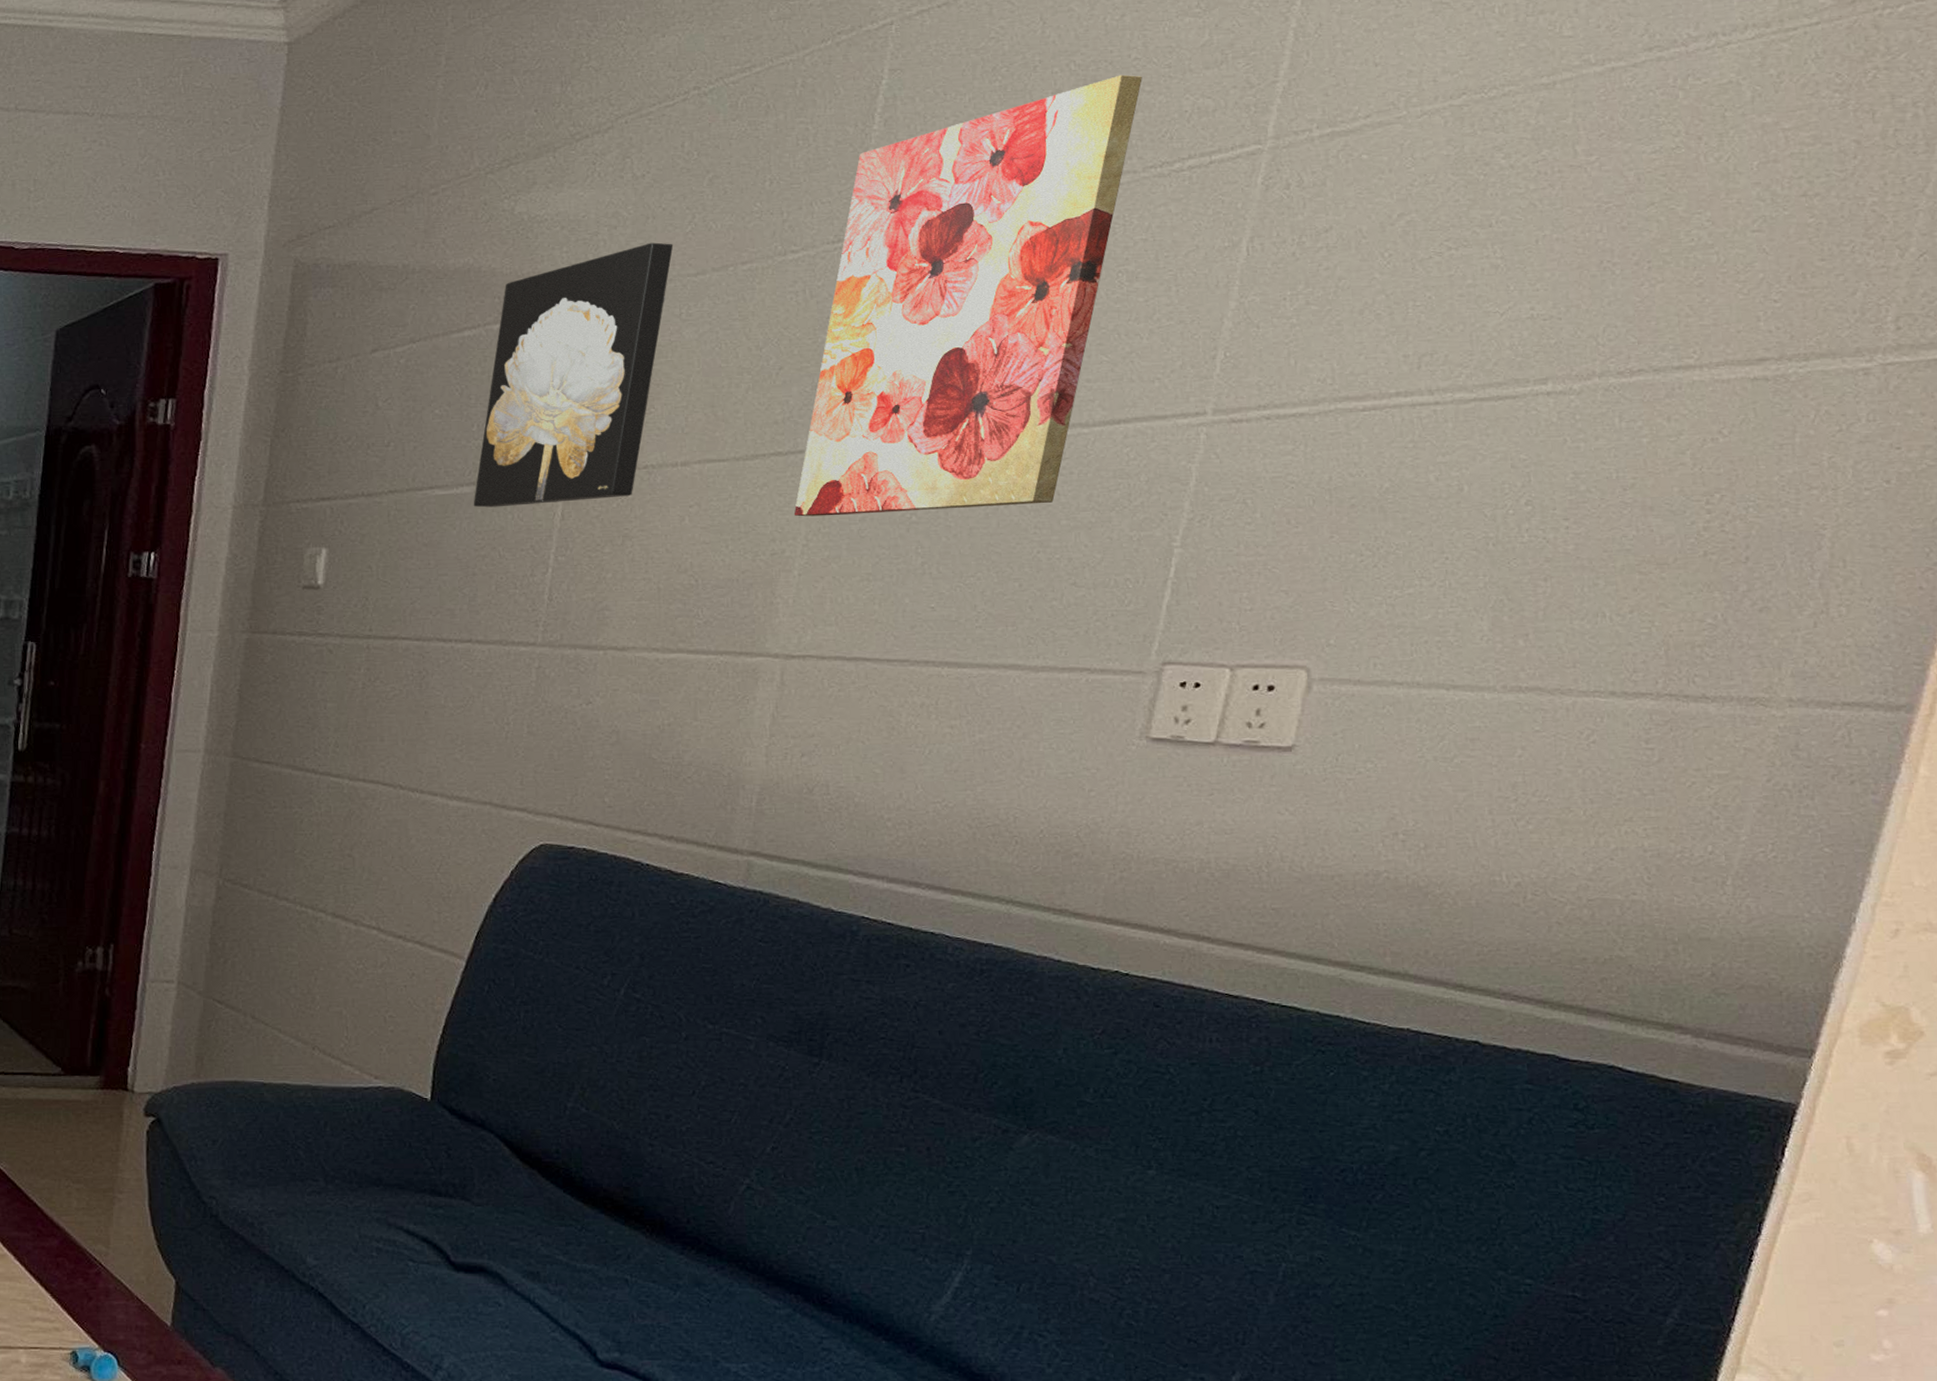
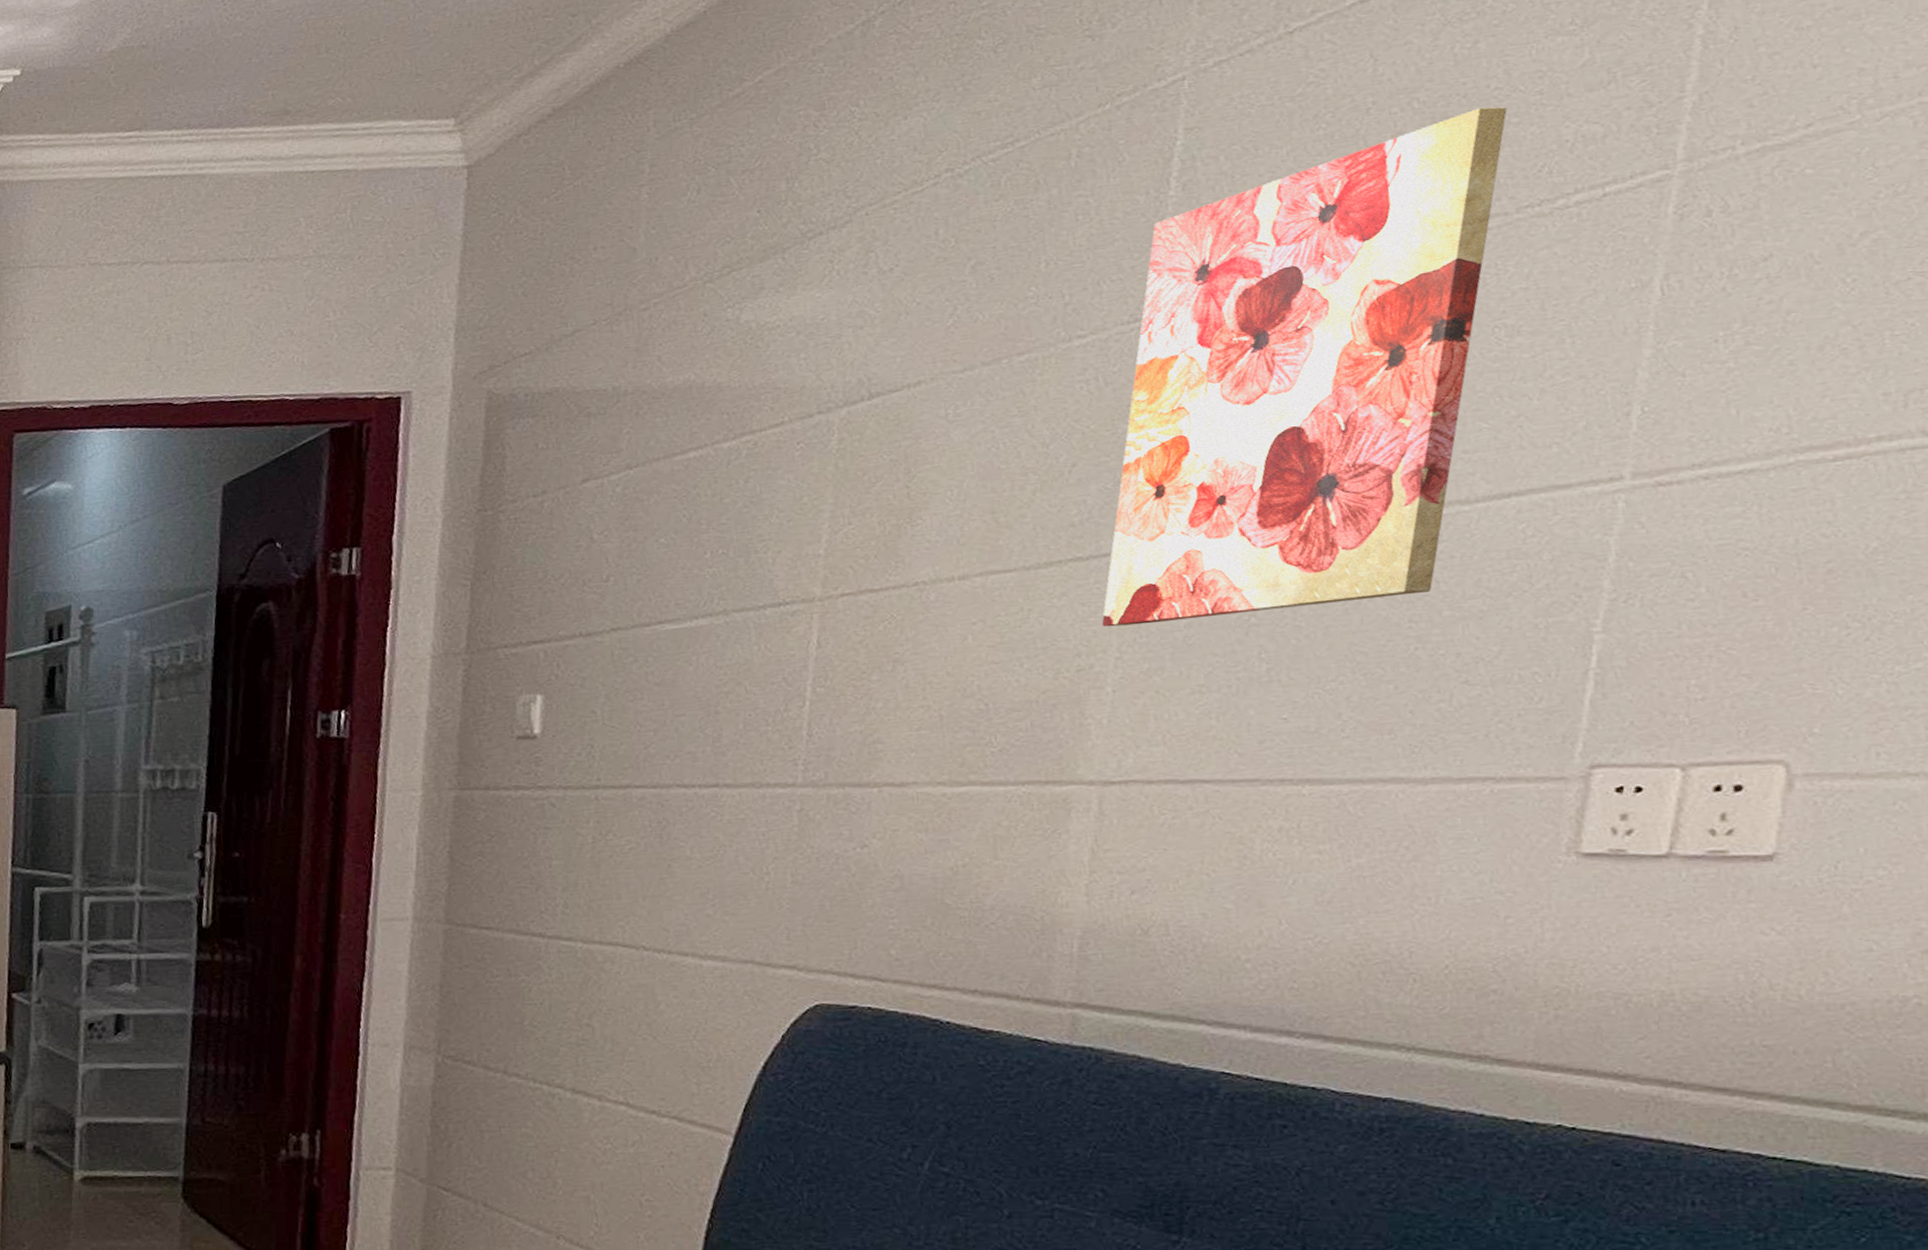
wall art: present [473,242,674,508] -> none [711,339,933,641]

